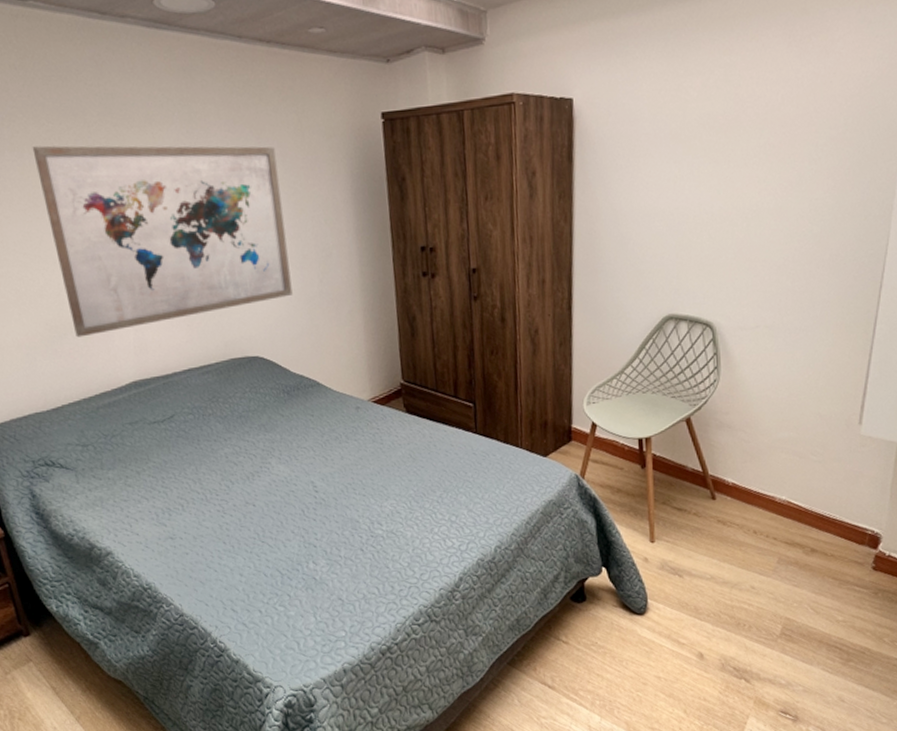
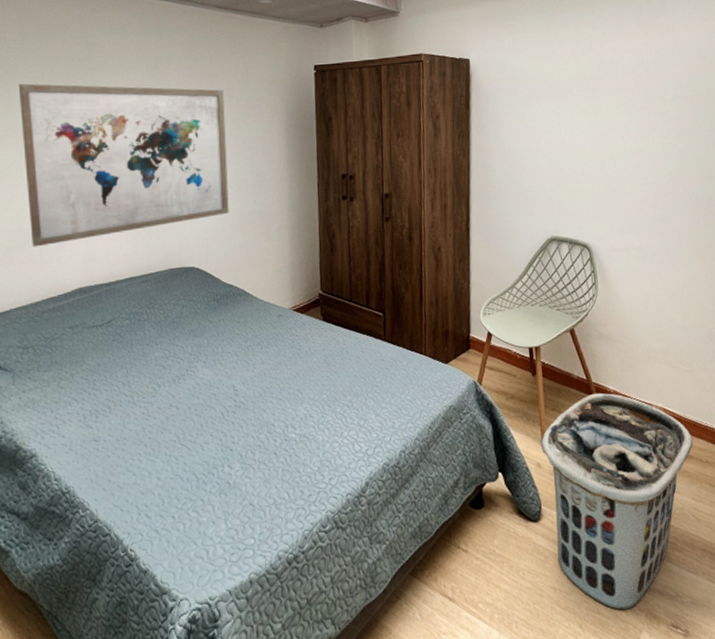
clothes hamper: none [648,485,819,698] -> present [540,393,694,611]

